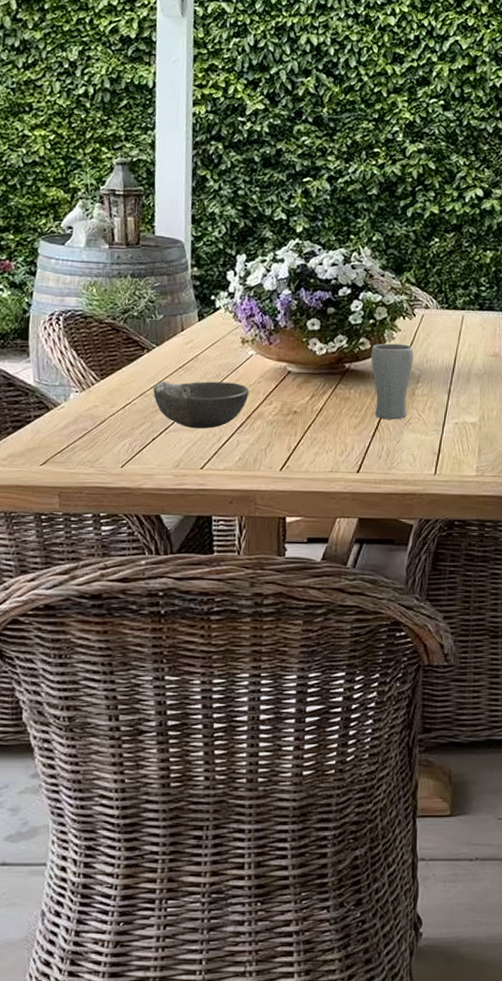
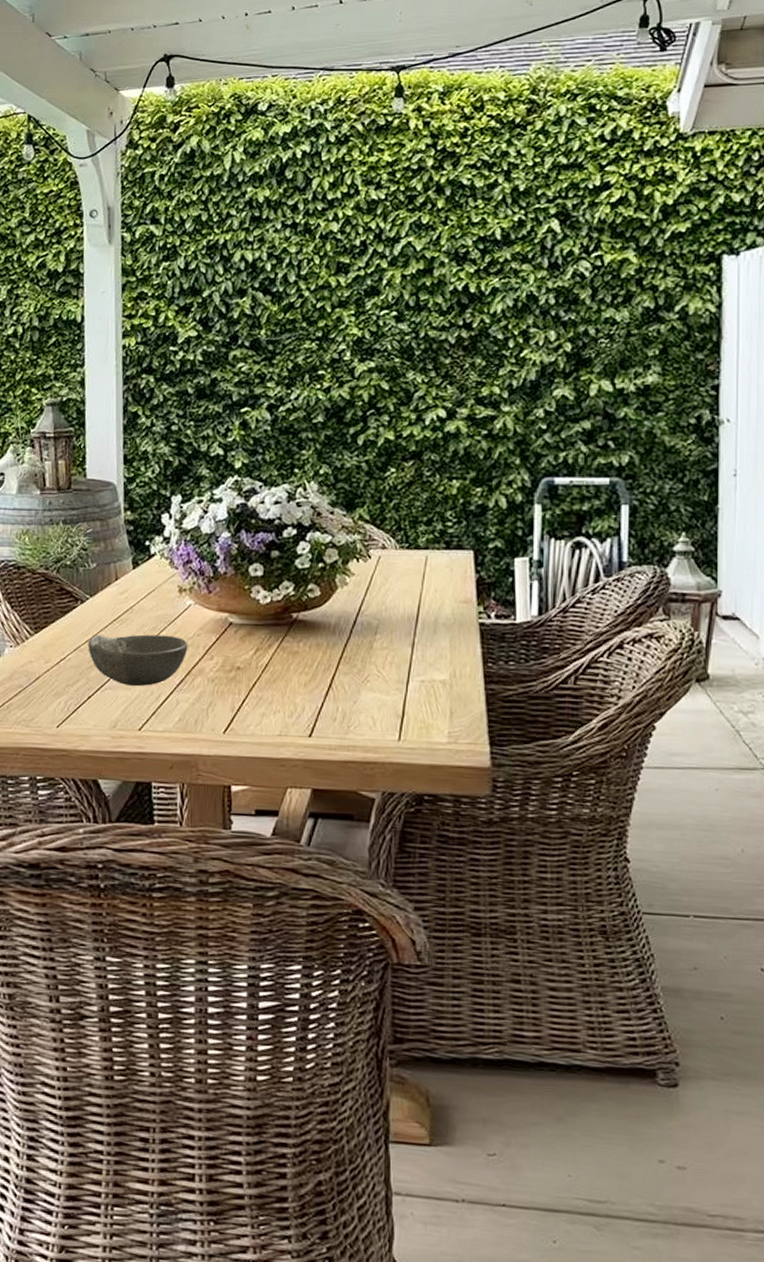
drinking glass: present [370,343,414,420] -> none [321,589,370,677]

